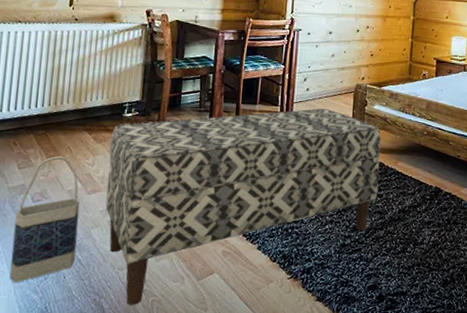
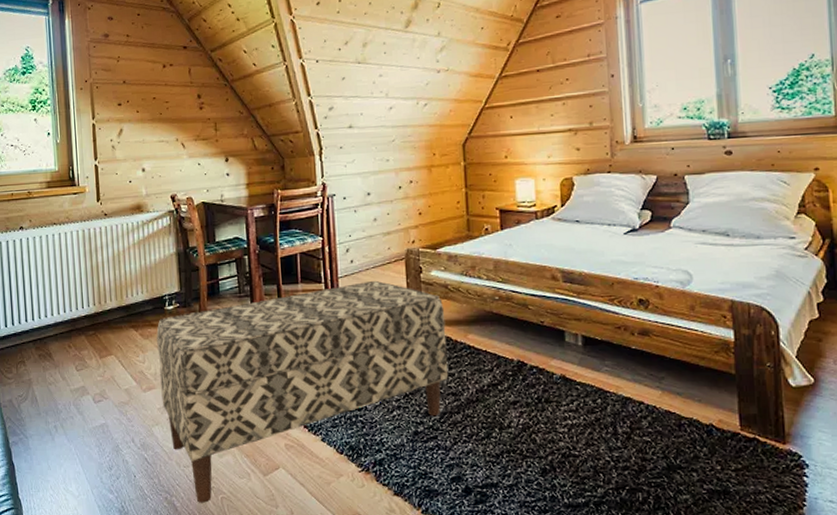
bag: present [9,156,80,283] -> none [81,355,142,483]

